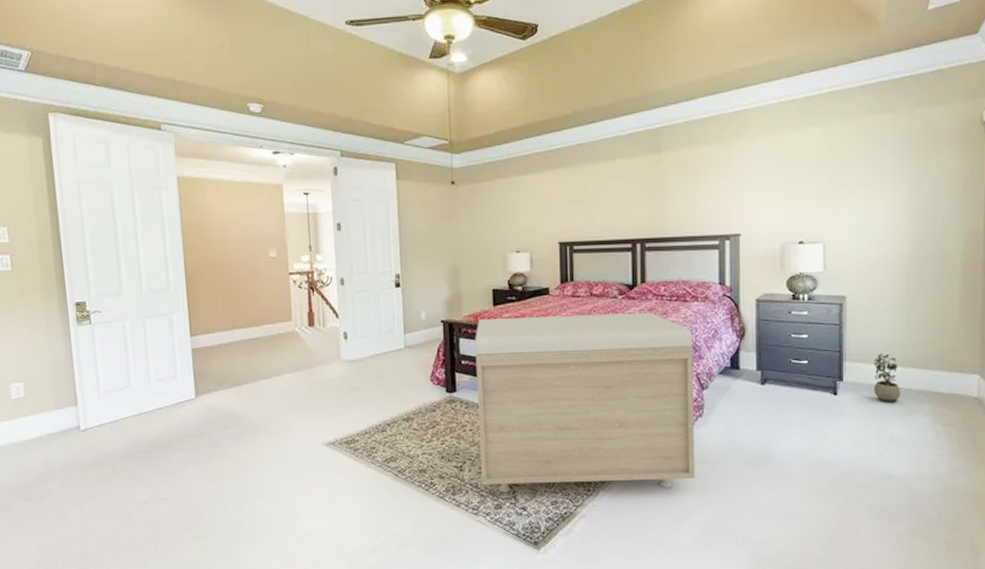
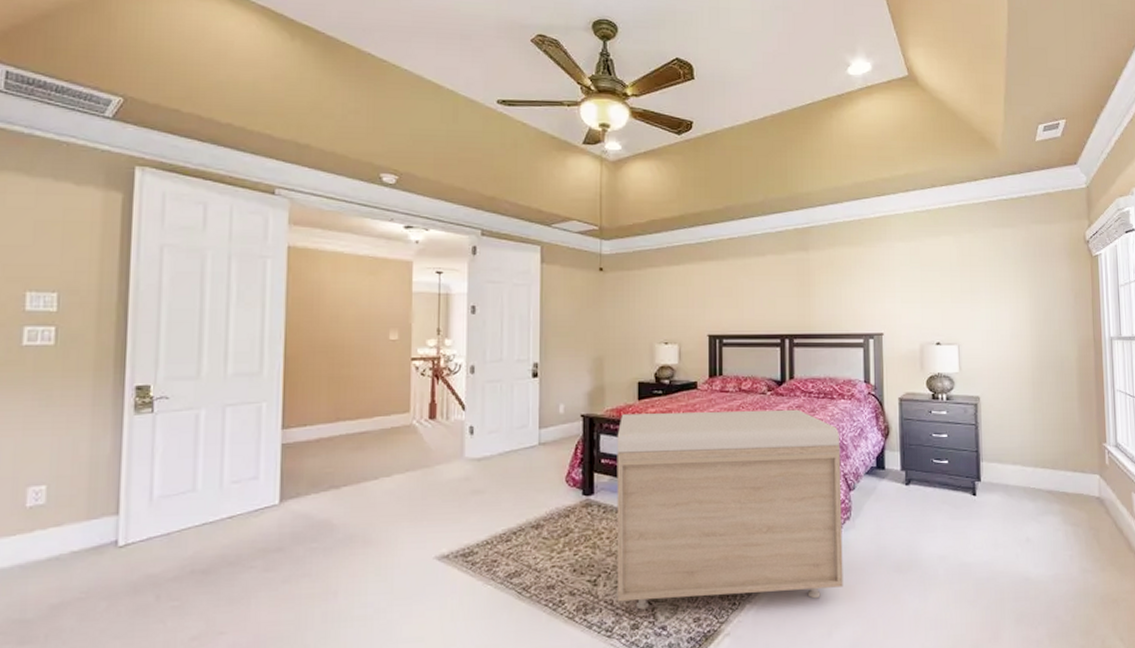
potted plant: present [874,353,901,402] -> none [1008,453,1033,503]

